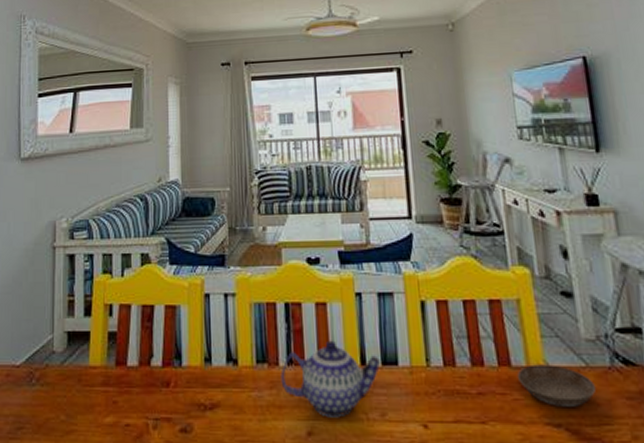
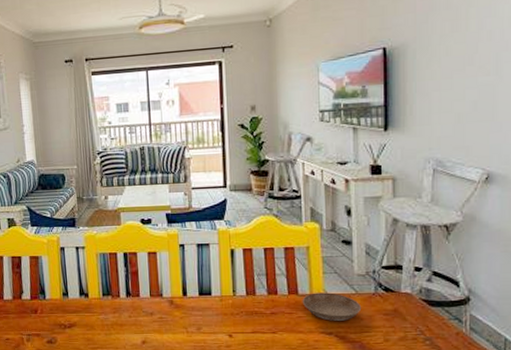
teapot: present [280,340,381,418] -> none [121,279,198,332]

